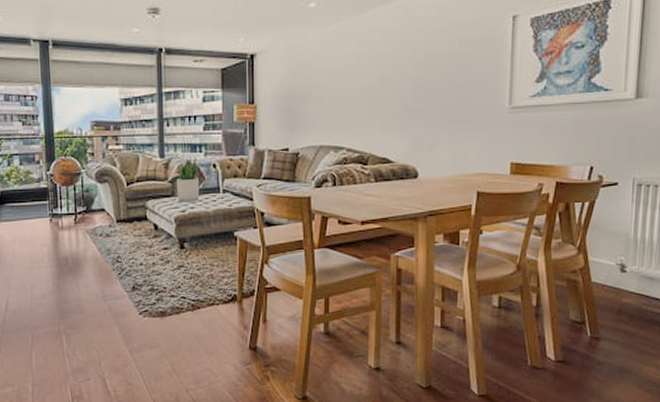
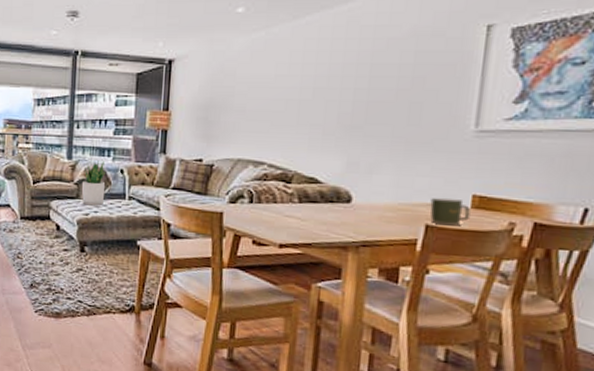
mug: none [479,166,510,191] -> present [430,197,471,226]

